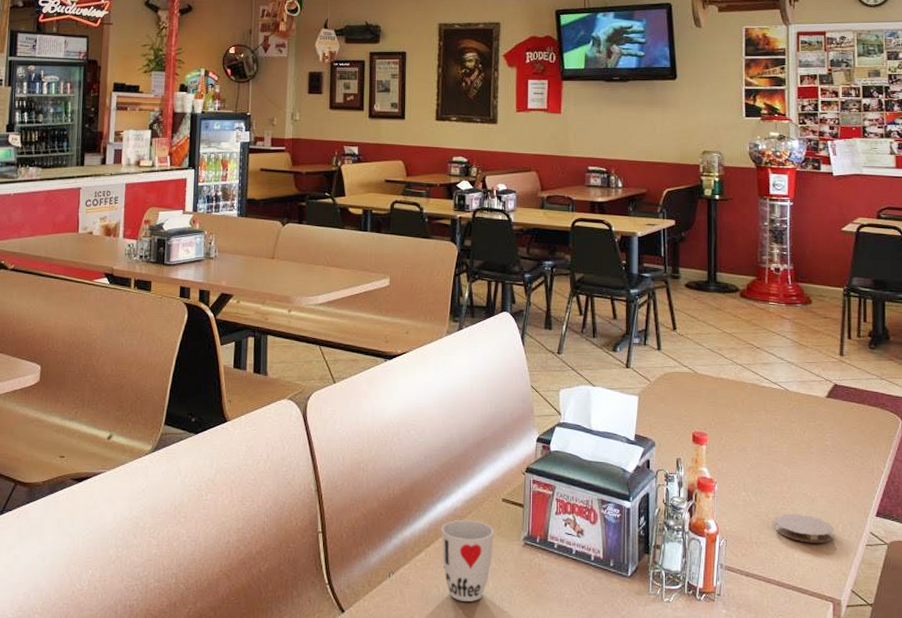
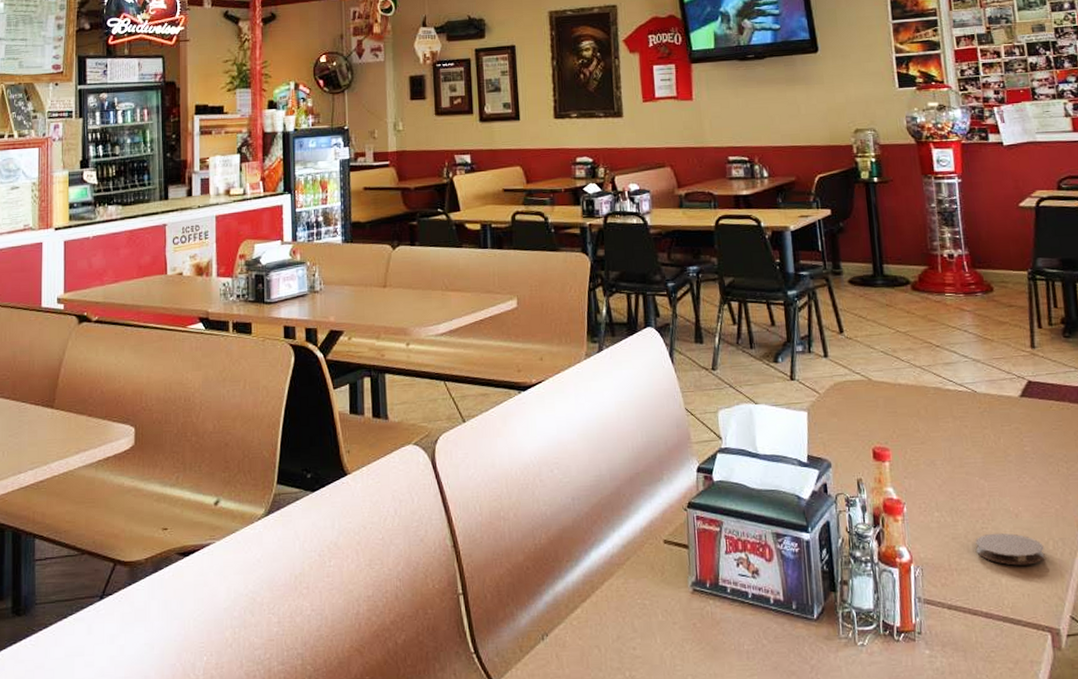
cup: present [441,519,494,601] -> none [597,567,658,662]

